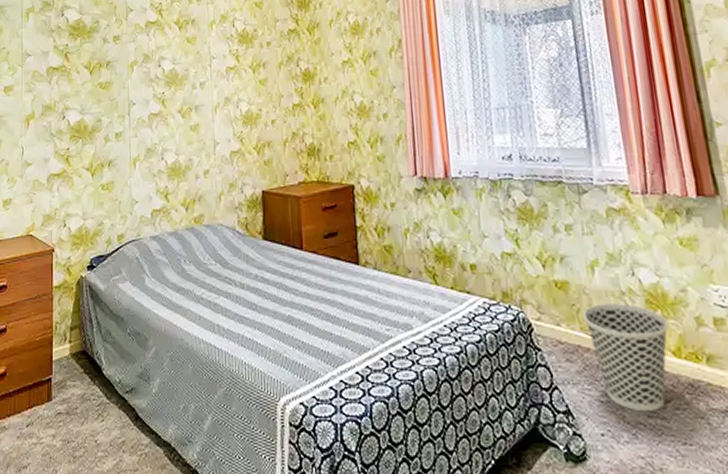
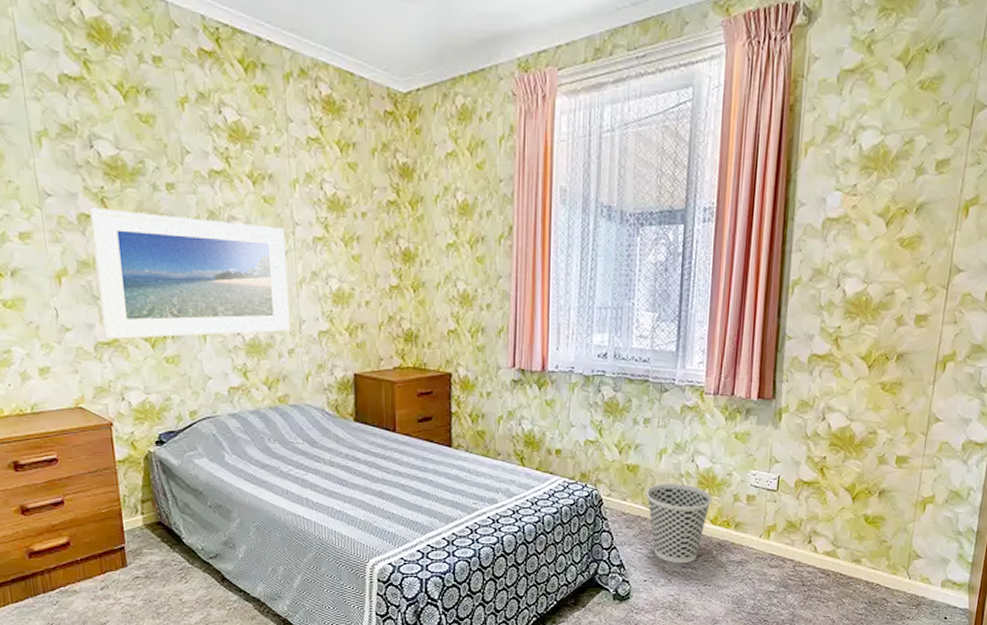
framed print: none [55,61,206,171] -> present [88,208,291,339]

